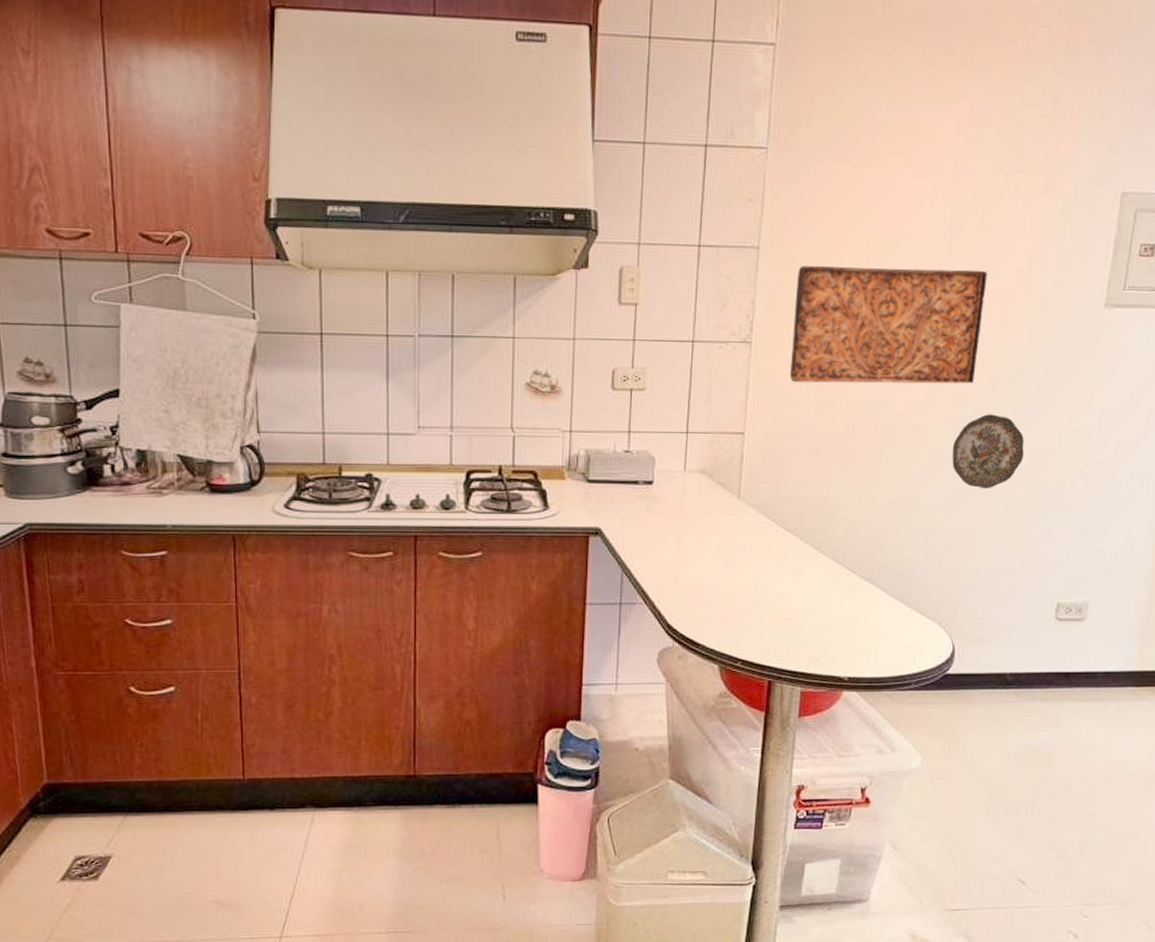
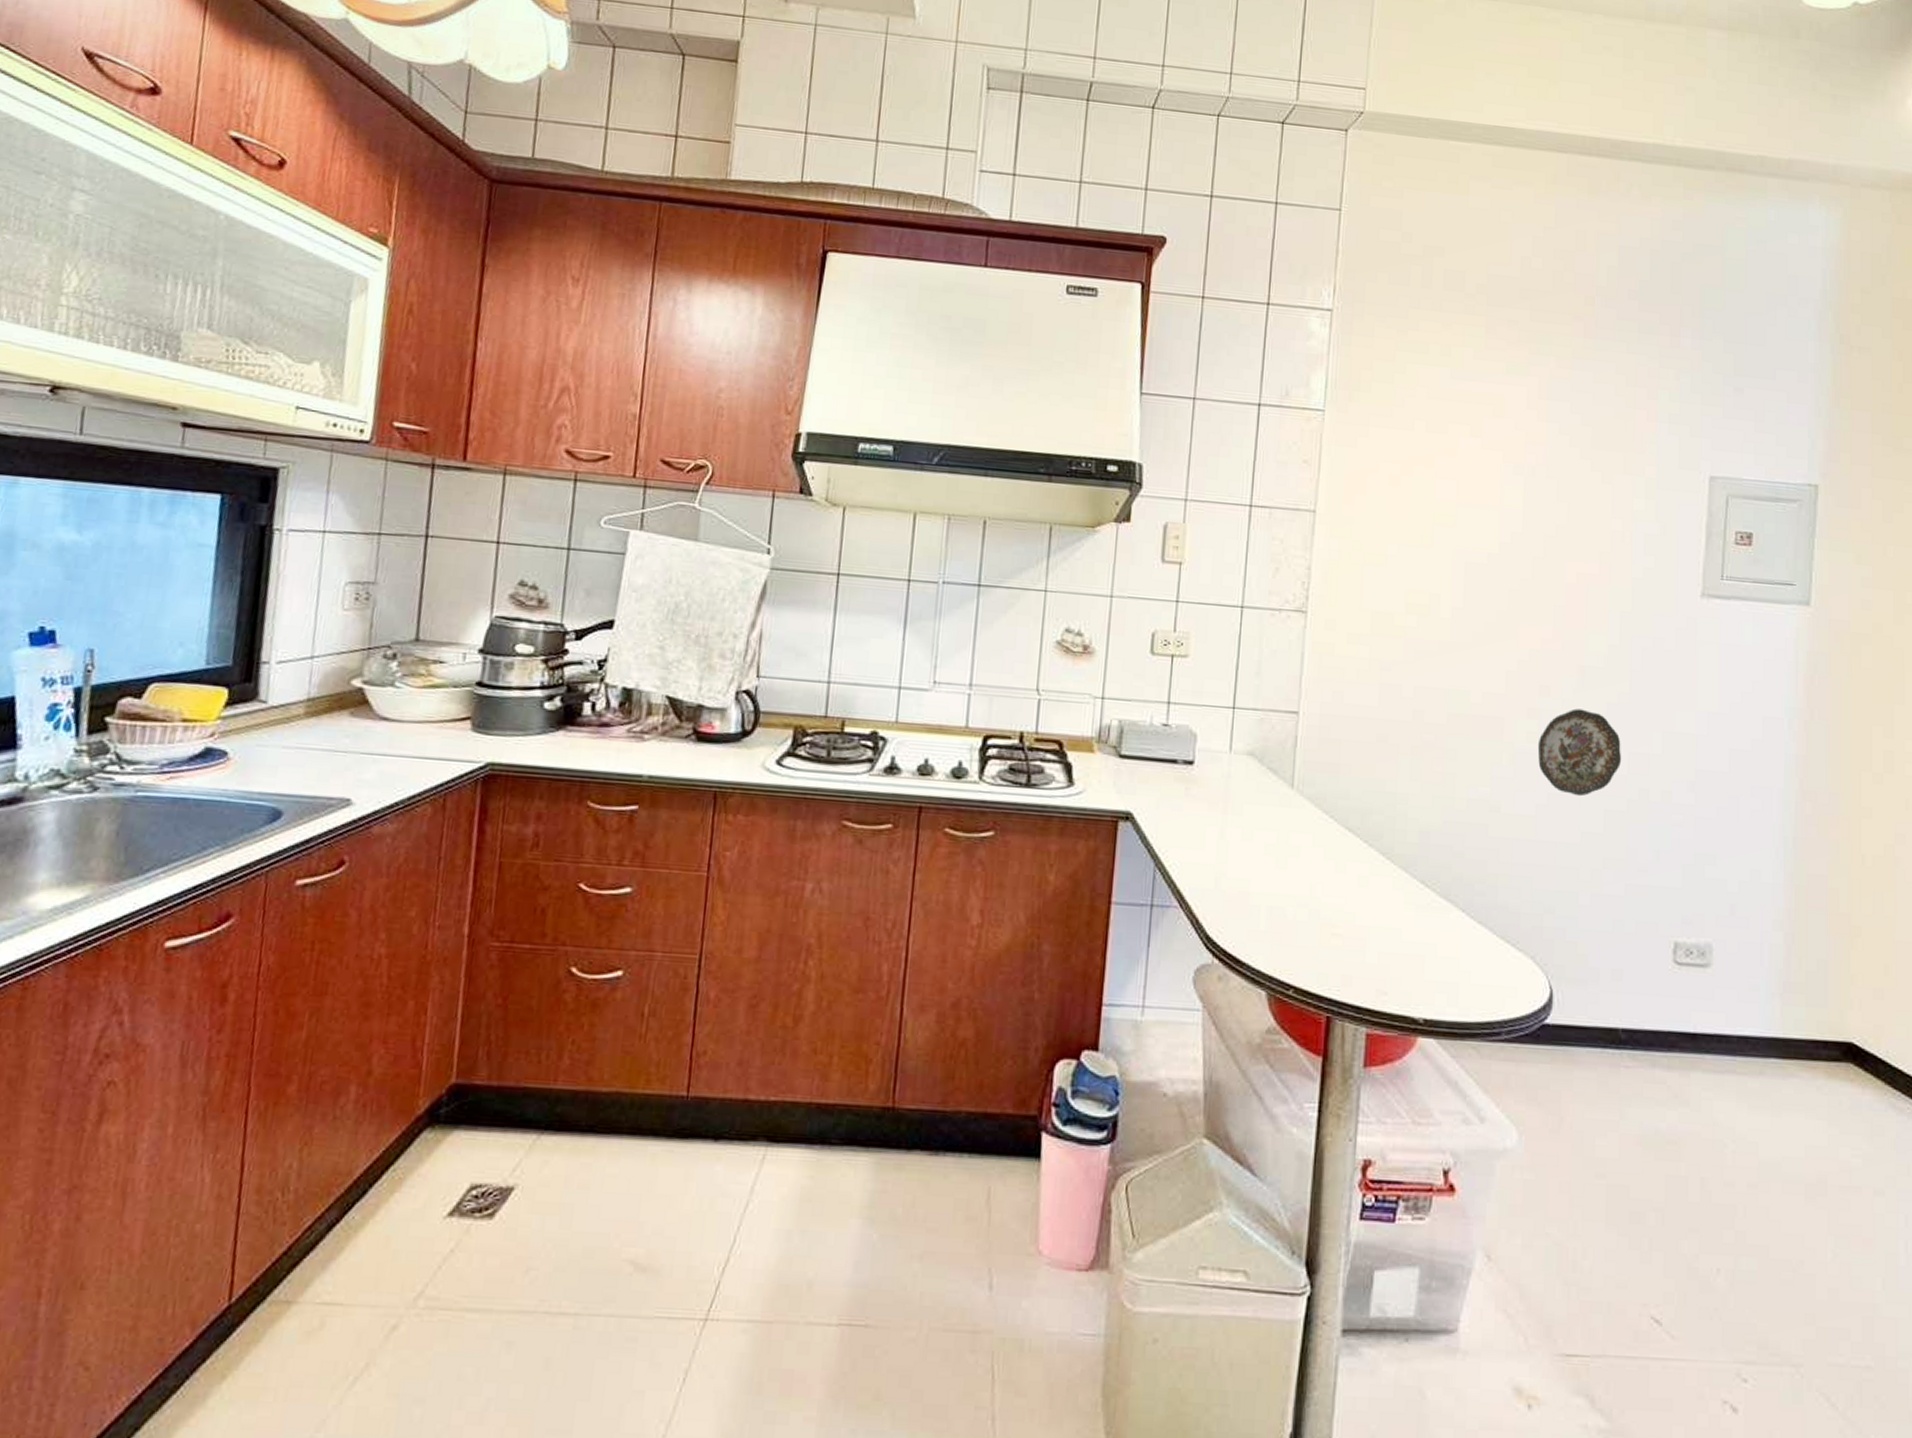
relief panel: present [789,266,988,384] -> none [1349,533,1567,673]

